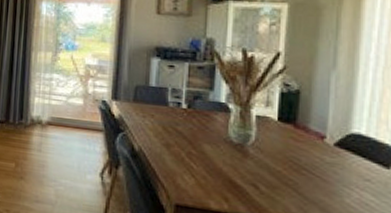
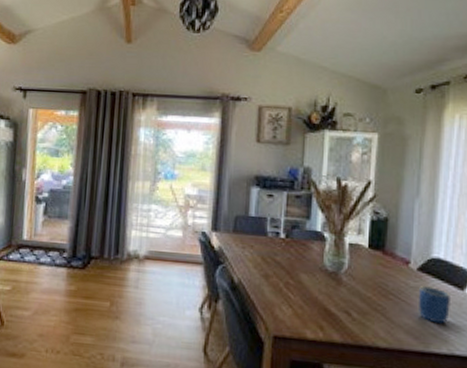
mug: none [336,161,375,203] -> present [419,285,452,324]

